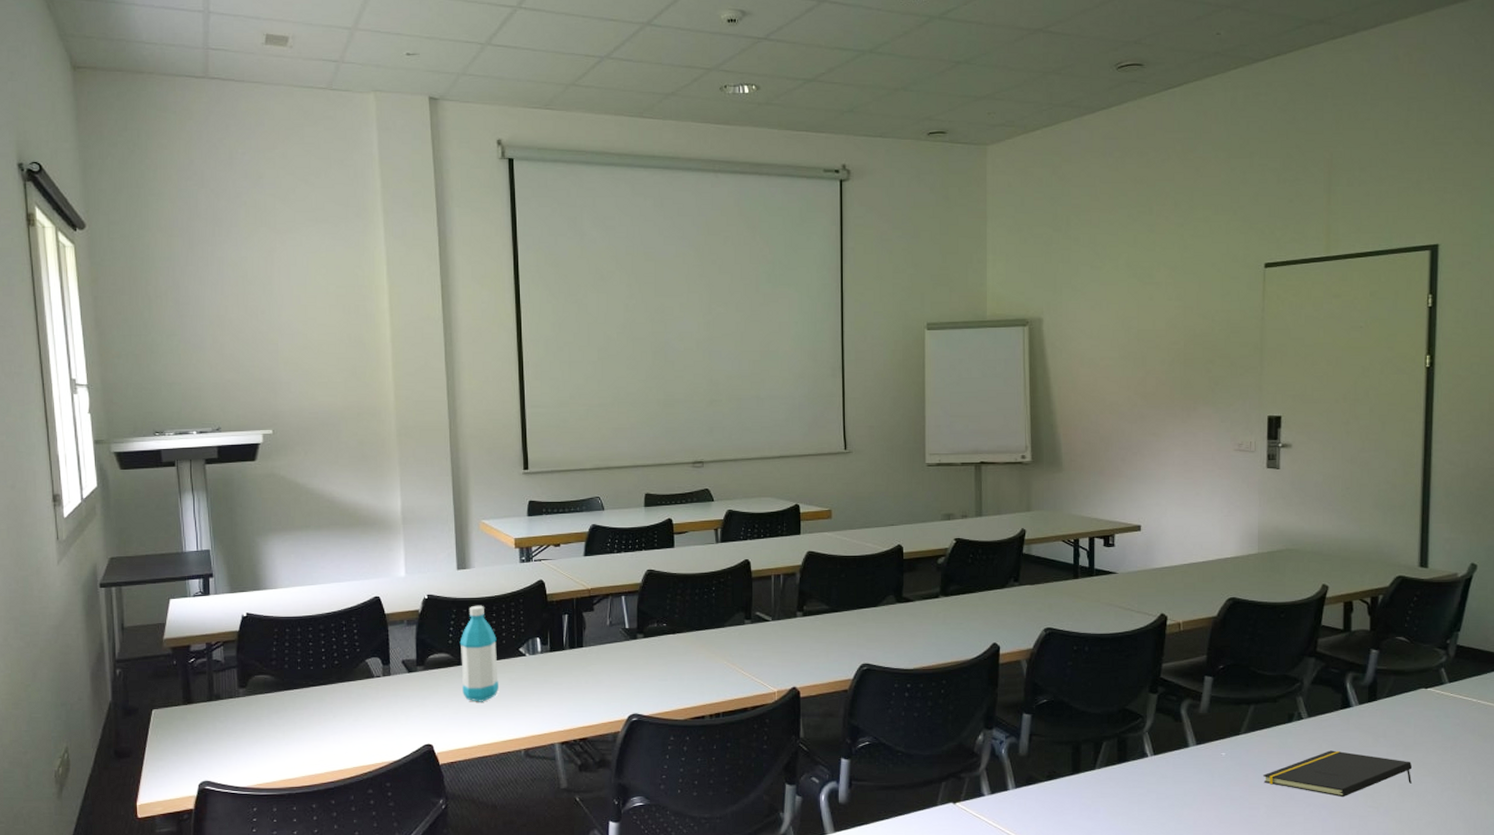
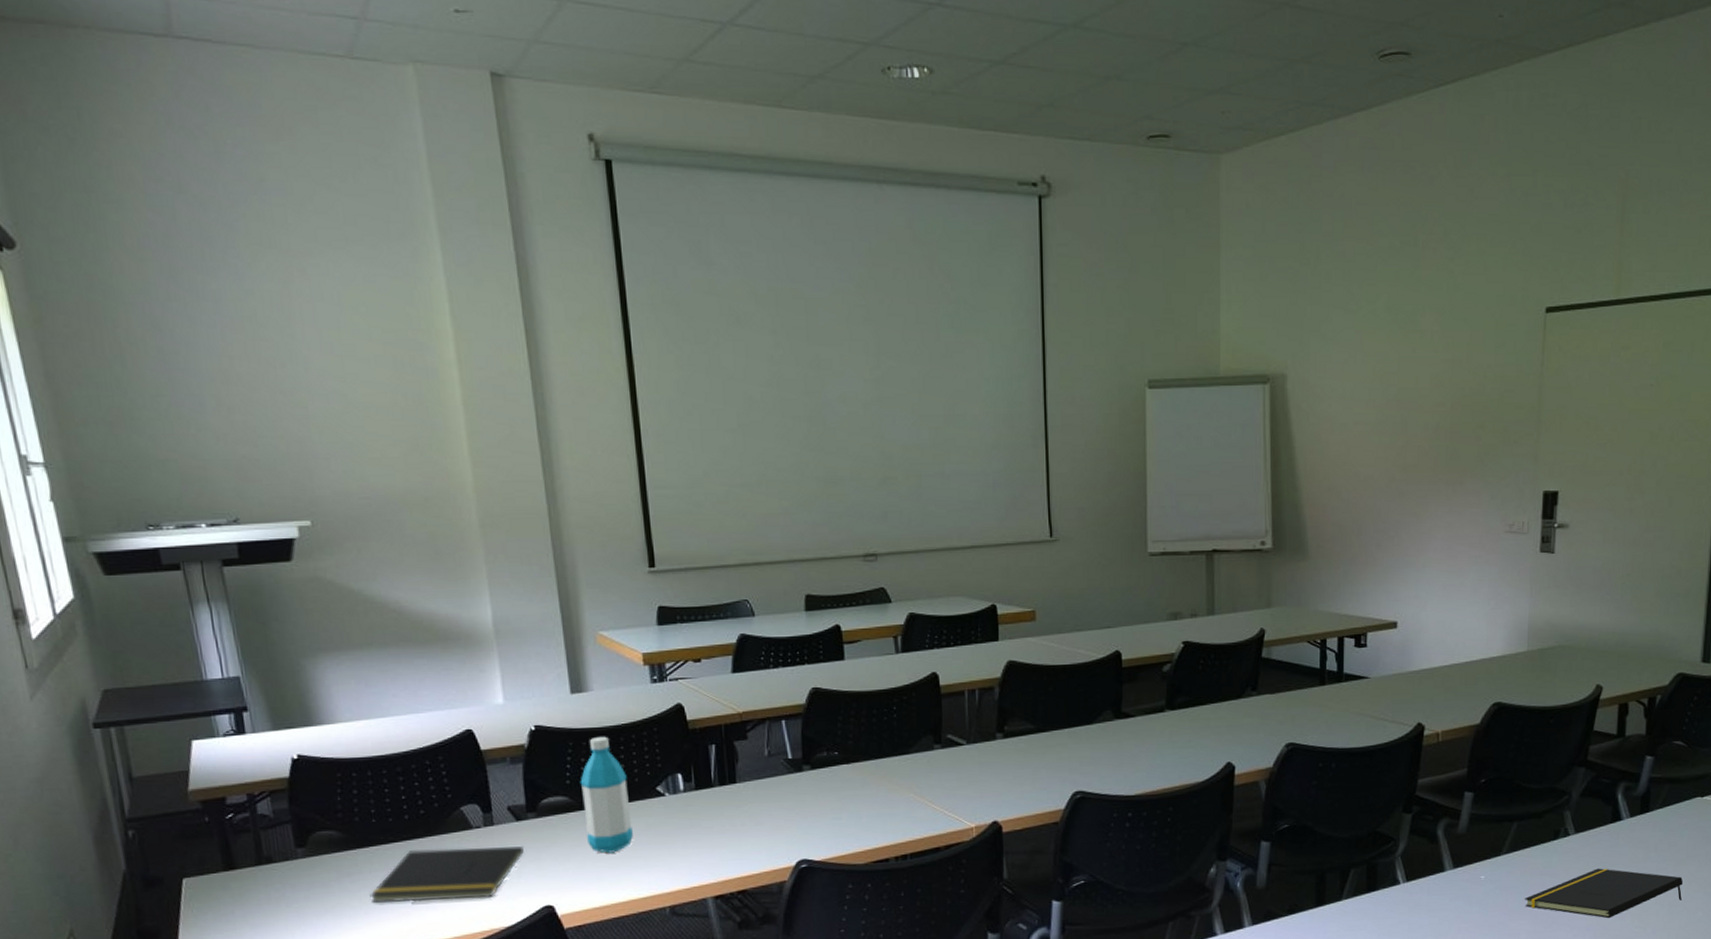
notepad: none [291,693,412,736] -> present [369,846,524,903]

